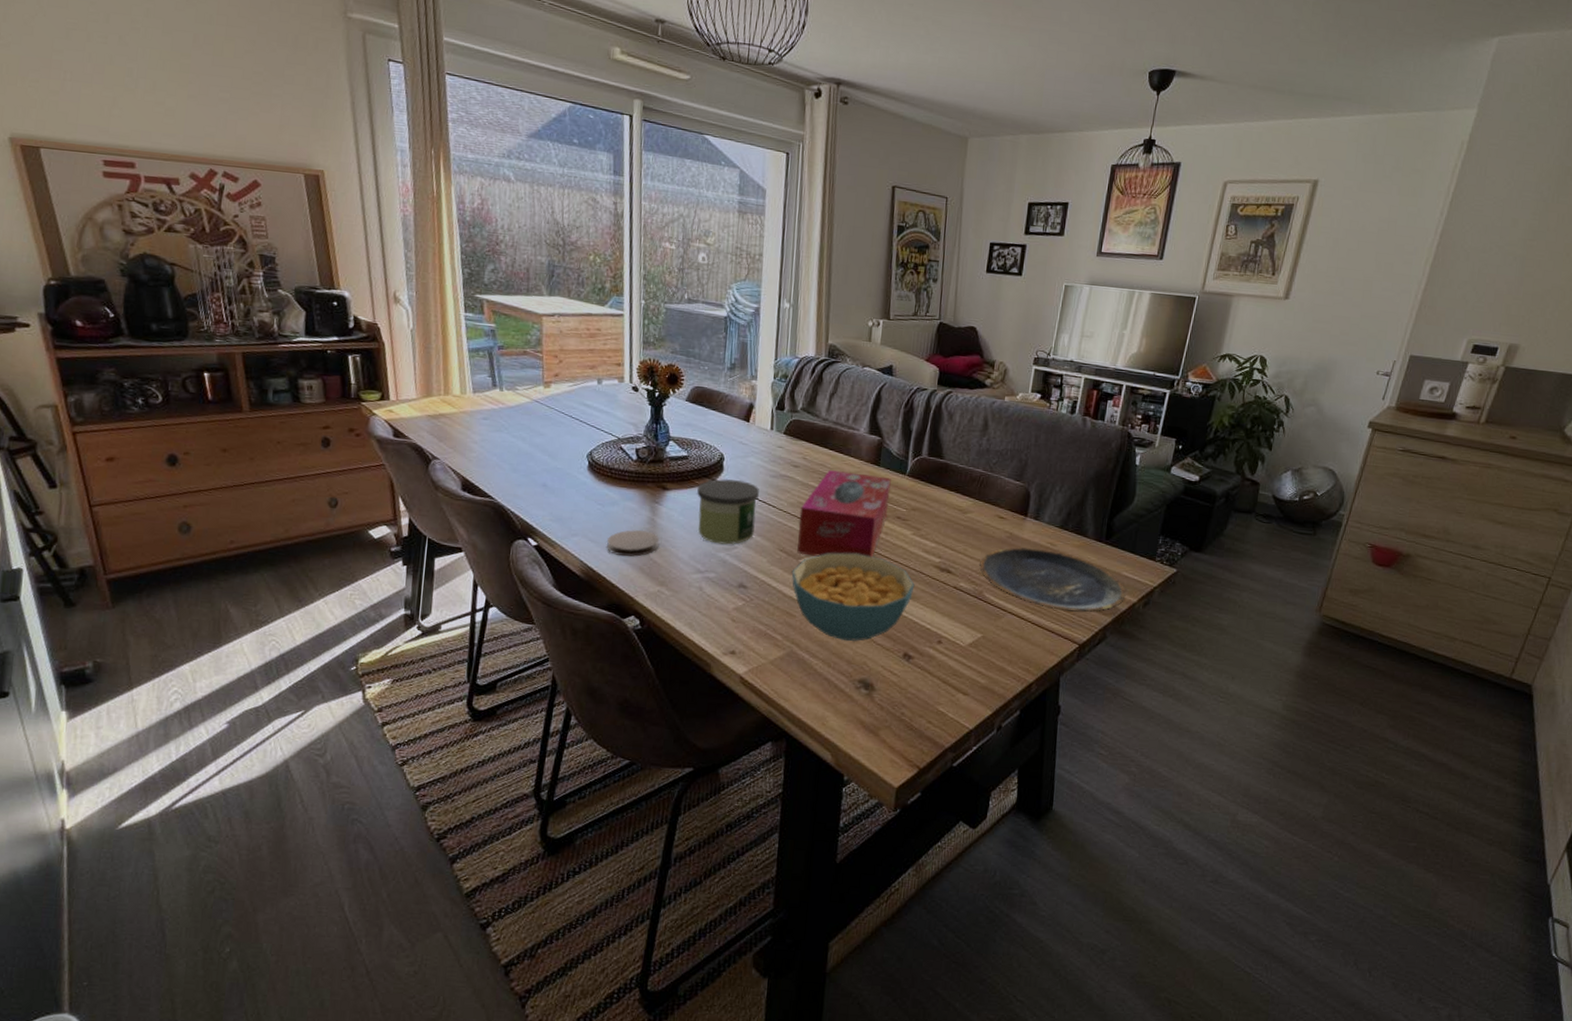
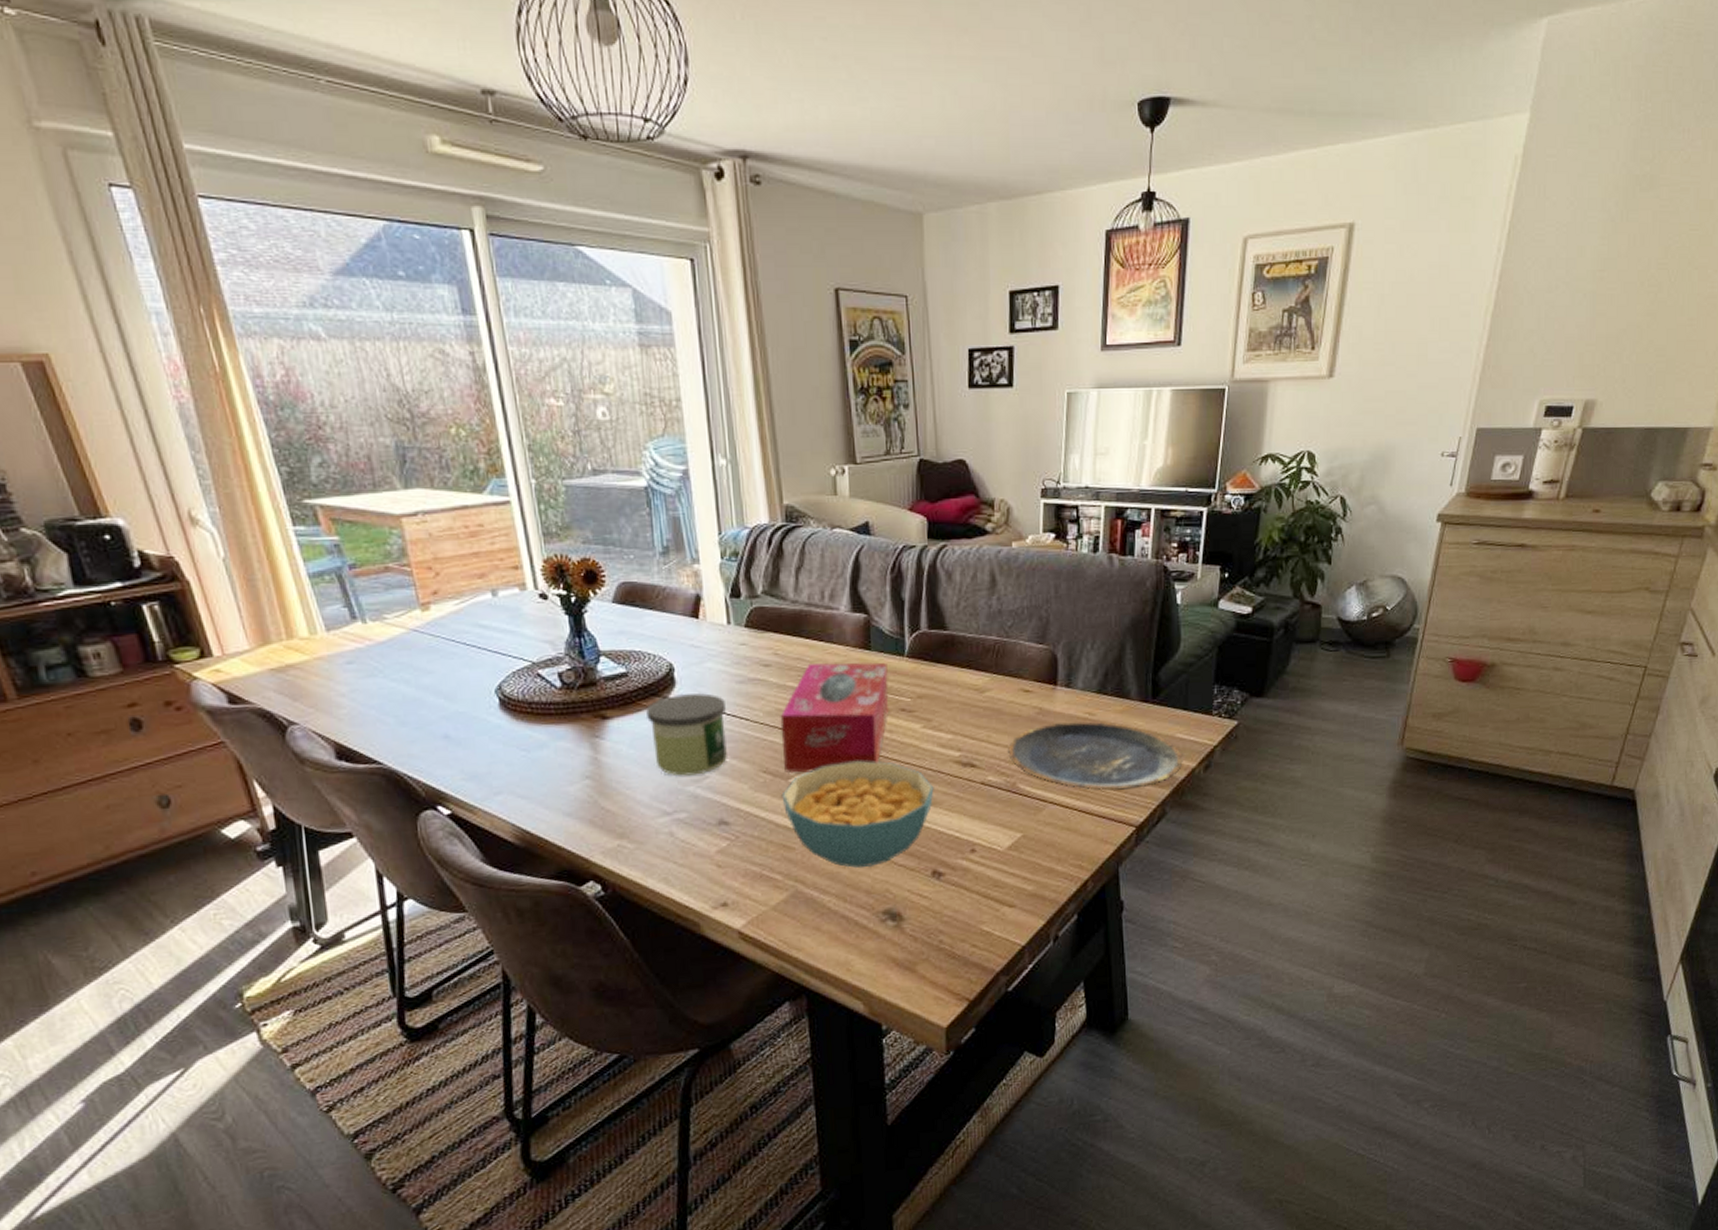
coaster: present [607,530,659,557] -> none [542,773,610,810]

